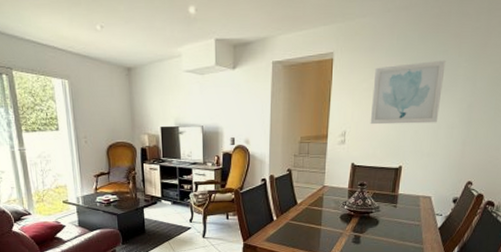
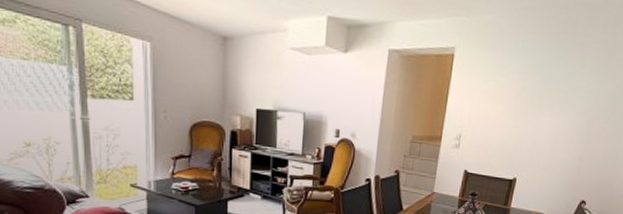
wall art: present [370,60,446,125] -> none [487,69,570,136]

